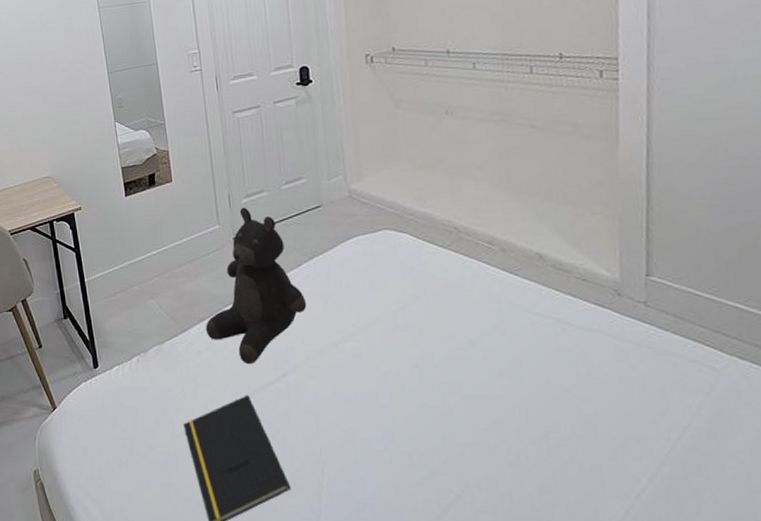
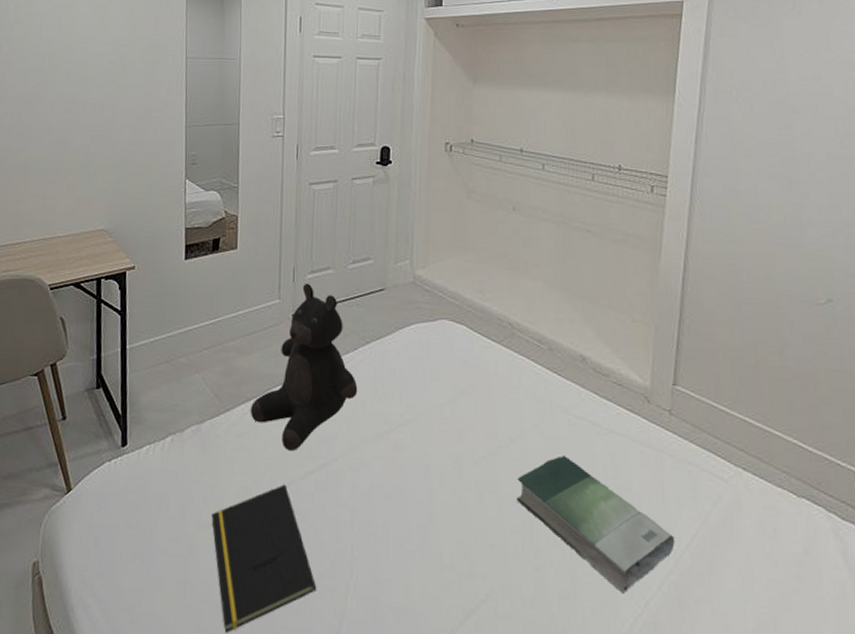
book: none [481,354,665,487] -> present [515,455,675,594]

